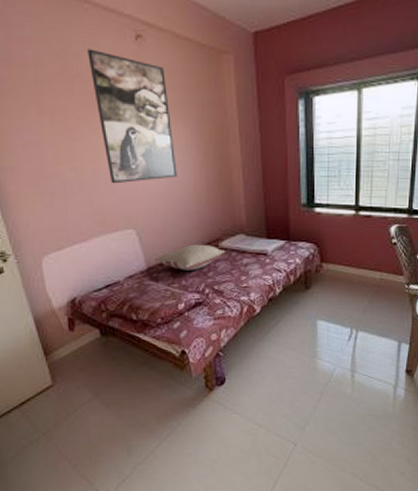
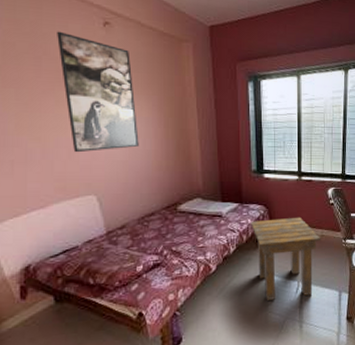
pillow: present [155,244,226,270] -> none [115,208,184,233]
side table: none [299,257,380,346] -> present [251,217,321,300]

